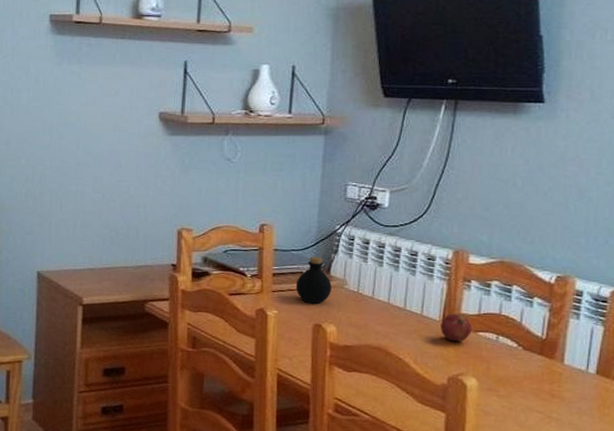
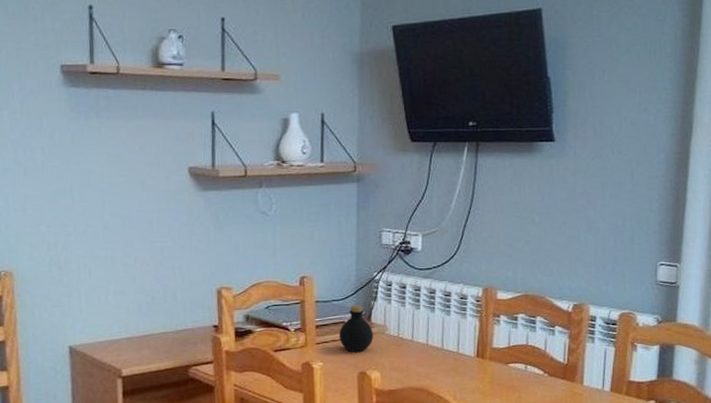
fruit: present [440,313,472,342] -> none [475,348,503,375]

